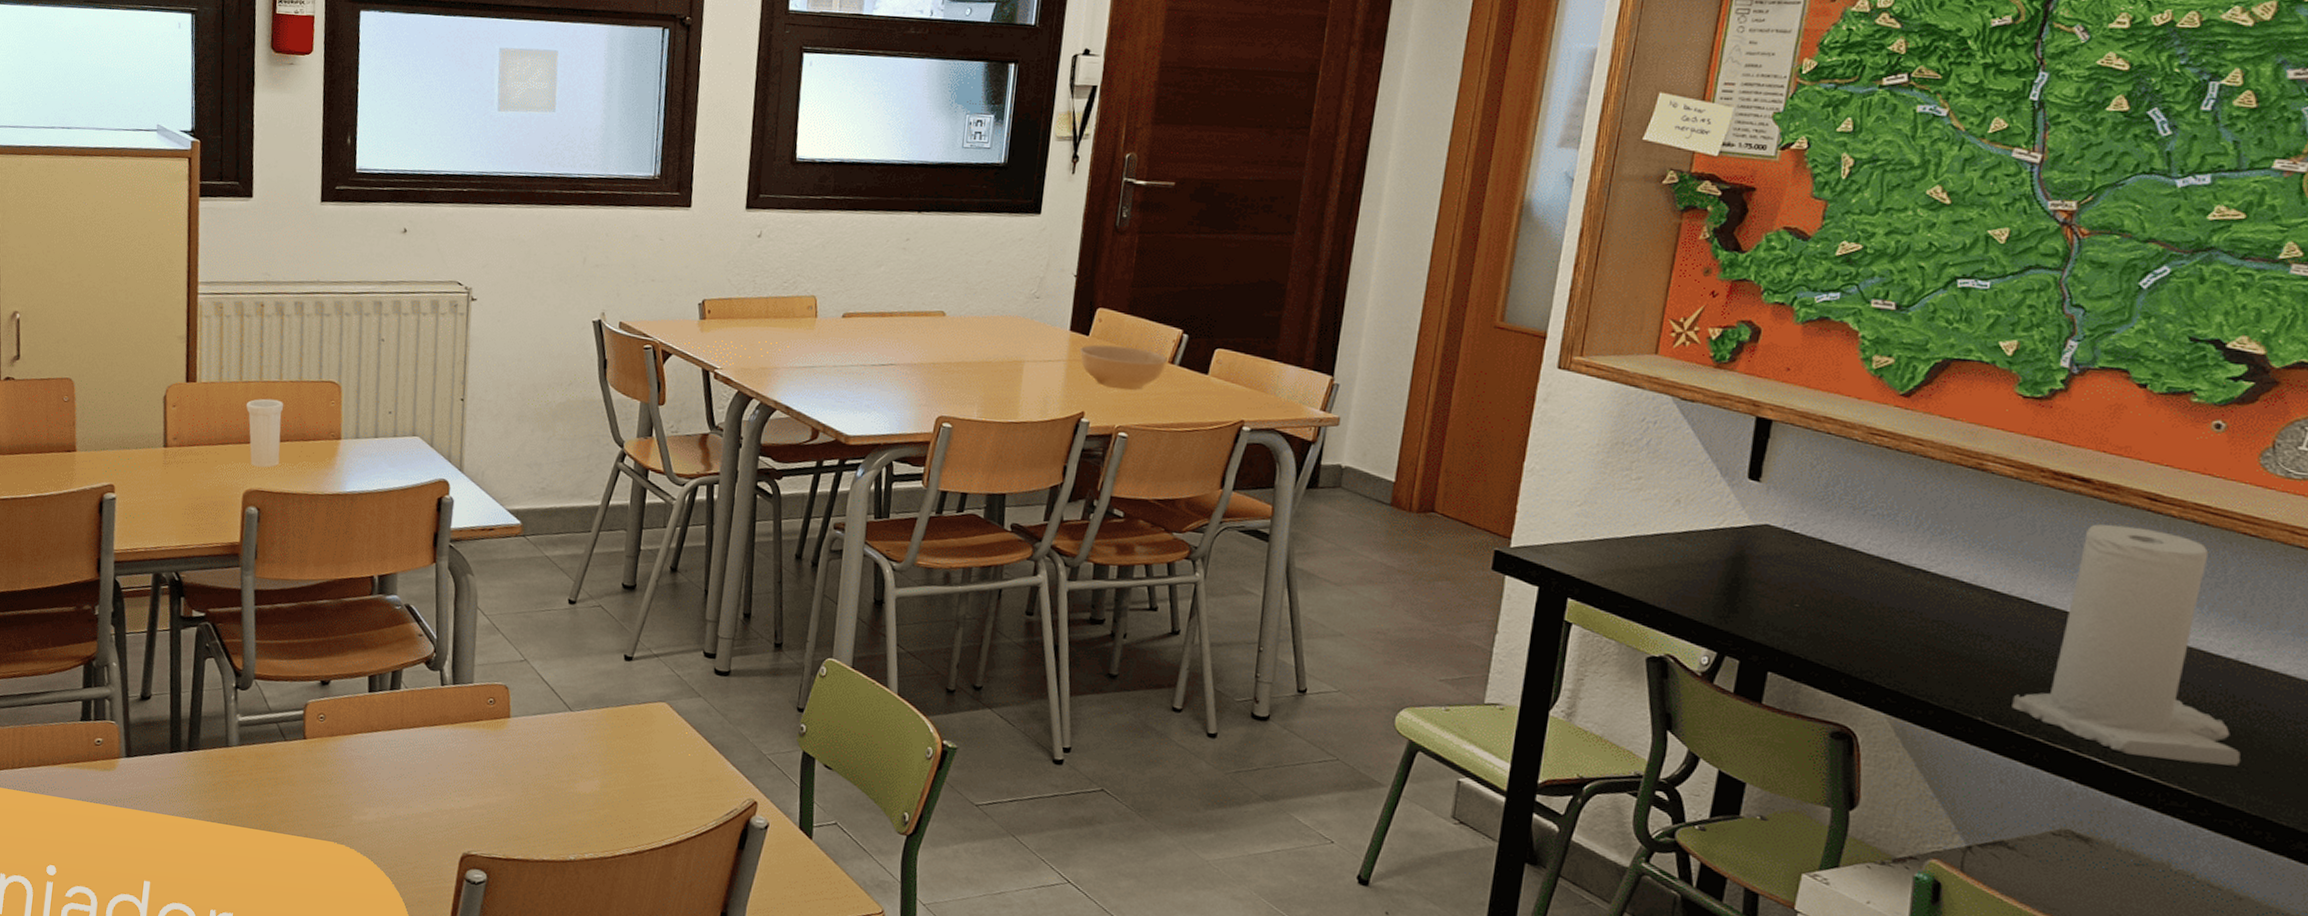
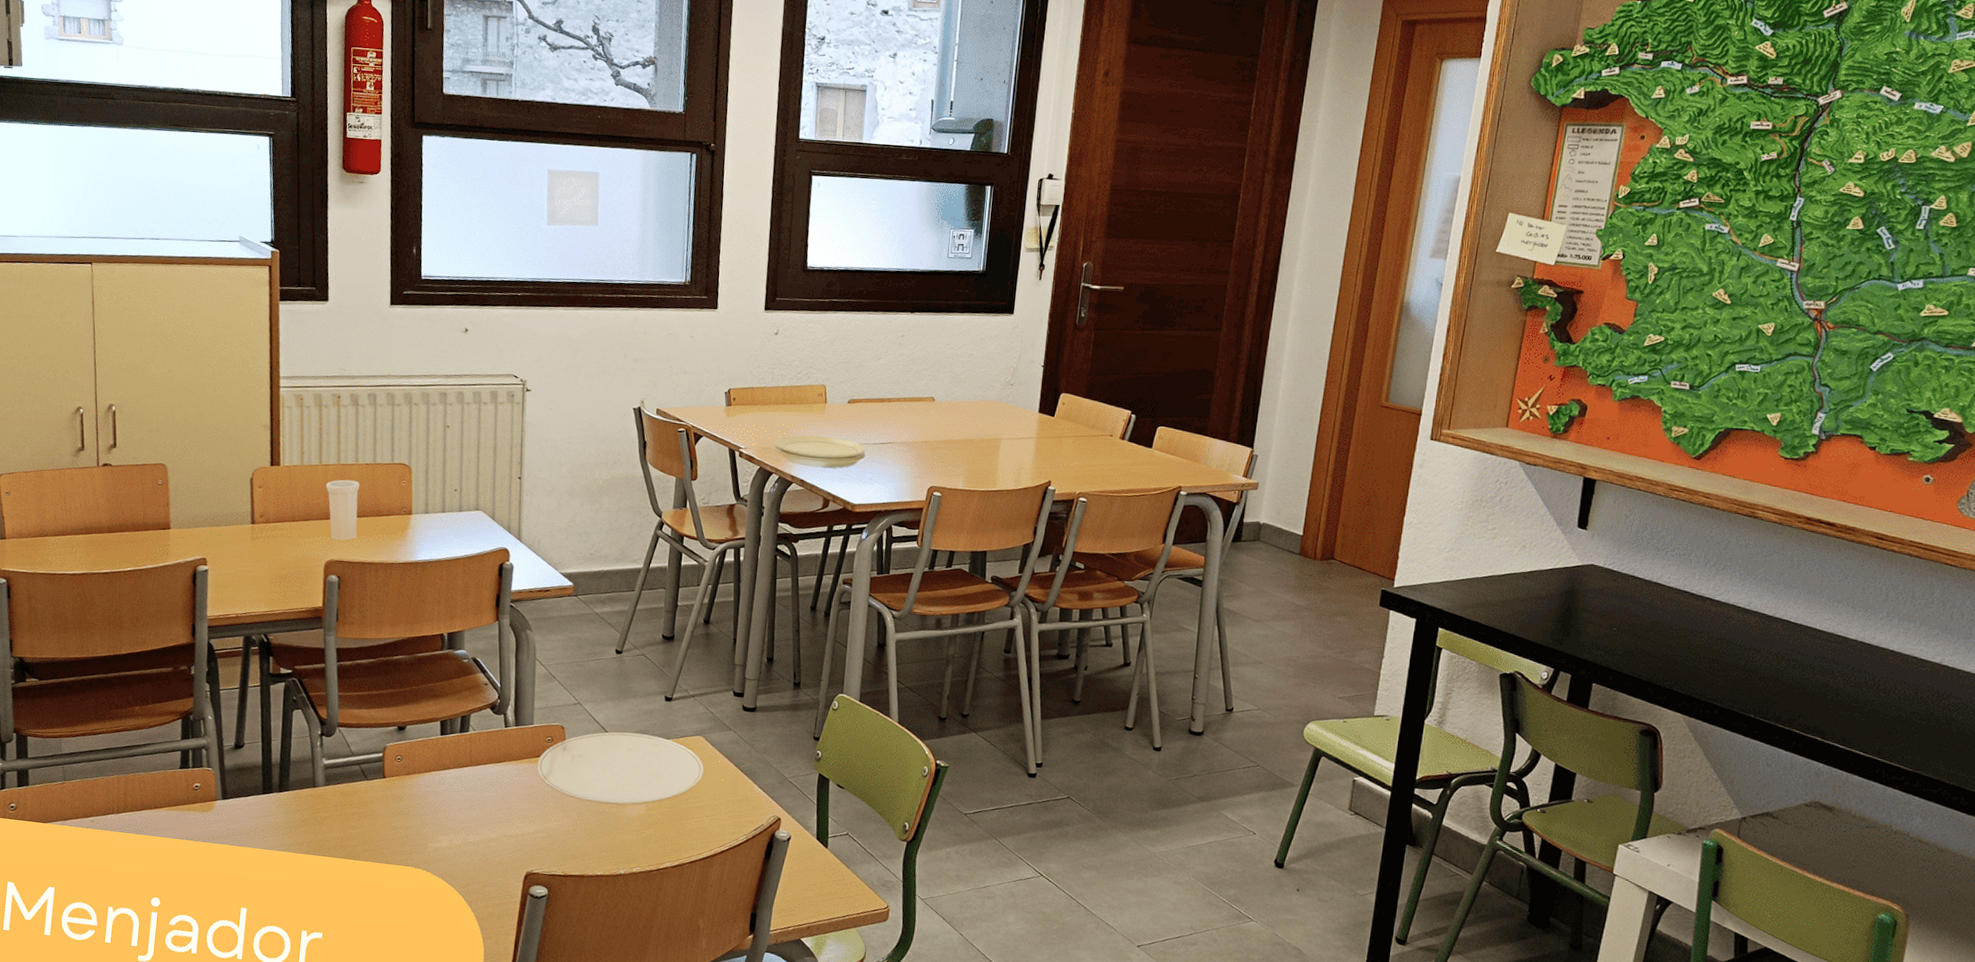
plate: none [476,694,669,781] -> present [536,731,704,806]
plate: none [754,354,863,394] -> present [774,435,866,468]
bowl: present [1079,344,1169,390] -> none [1046,424,1120,462]
paper towel: present [2011,524,2242,767] -> none [1775,558,1943,747]

